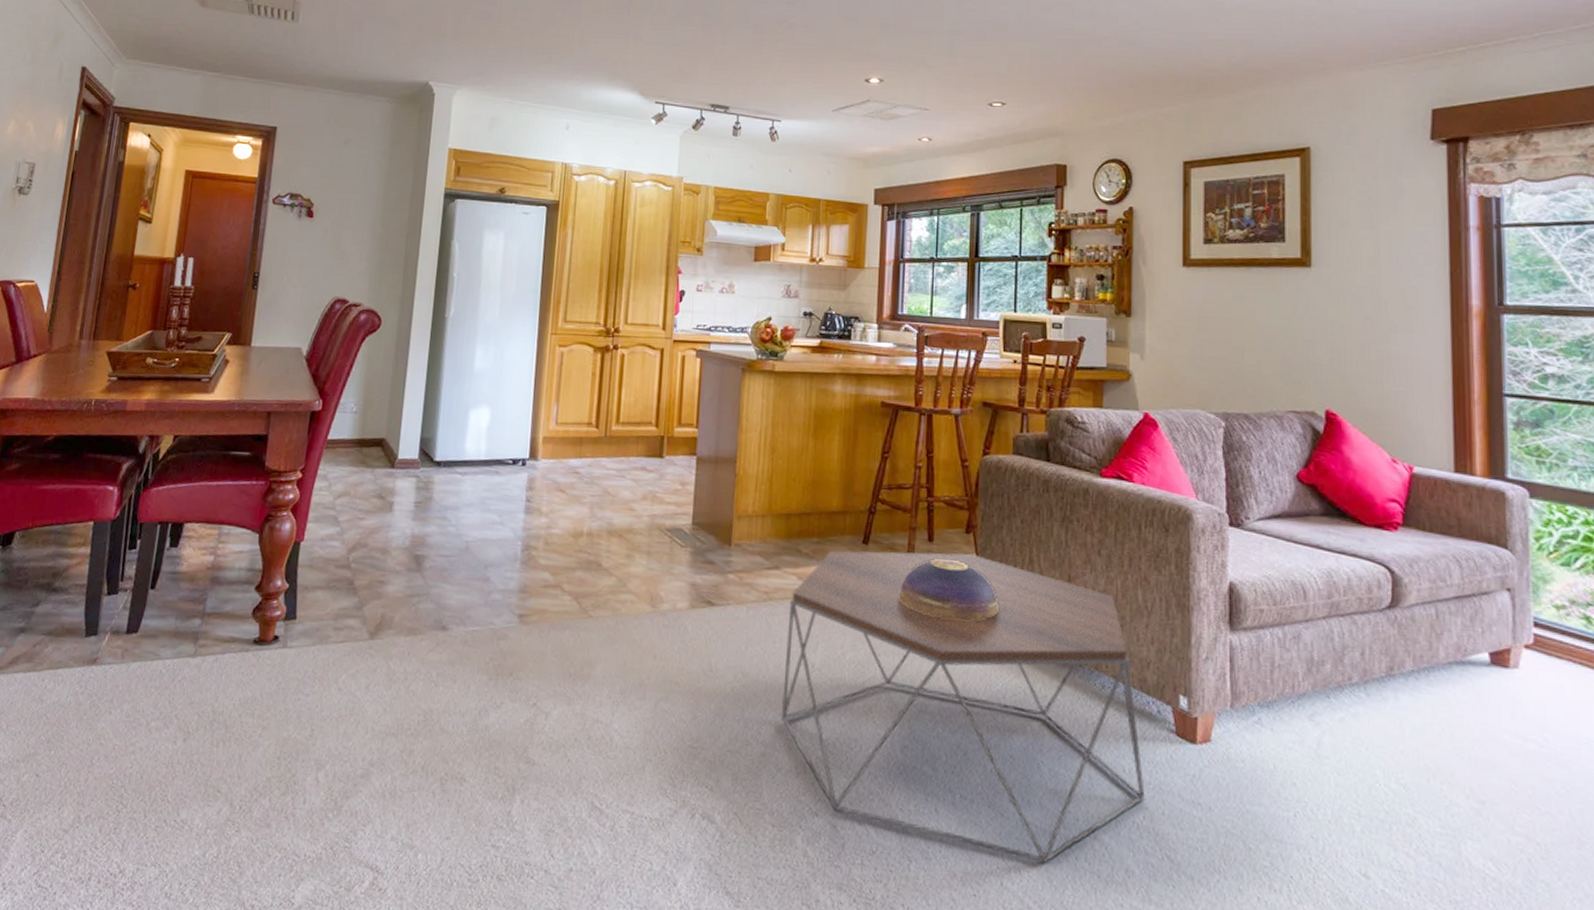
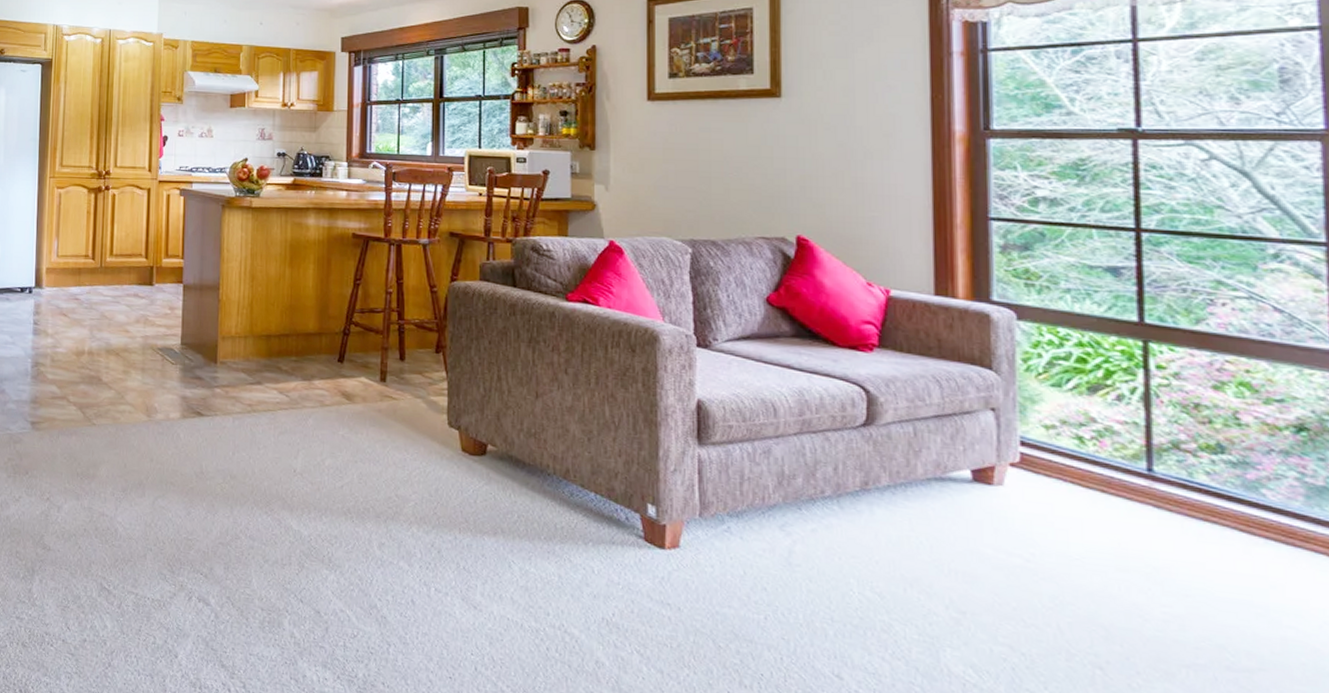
coffee table: present [781,550,1145,863] -> none [267,368,614,652]
decorative bowl: present [899,558,999,621] -> none [373,375,469,432]

